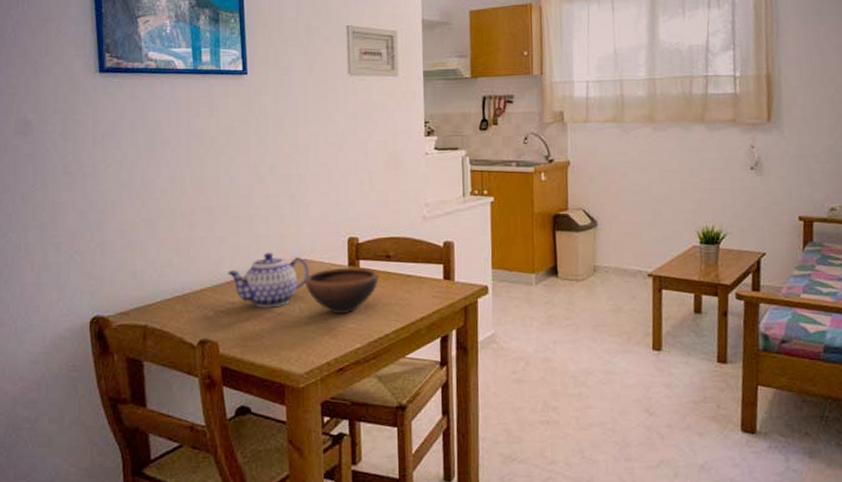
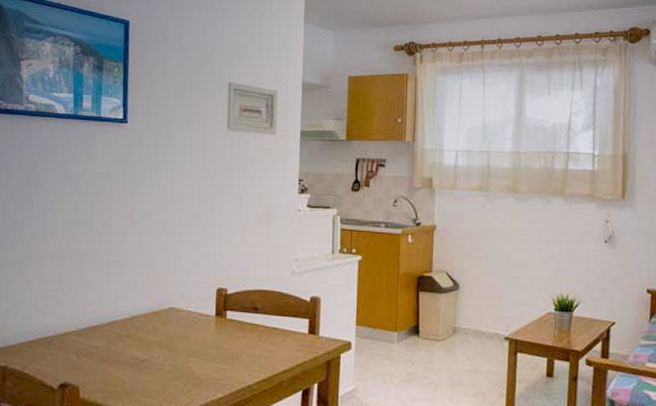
teapot: present [228,252,309,308] -> none [94,298,176,354]
bowl: present [305,268,379,314] -> none [171,318,245,364]

